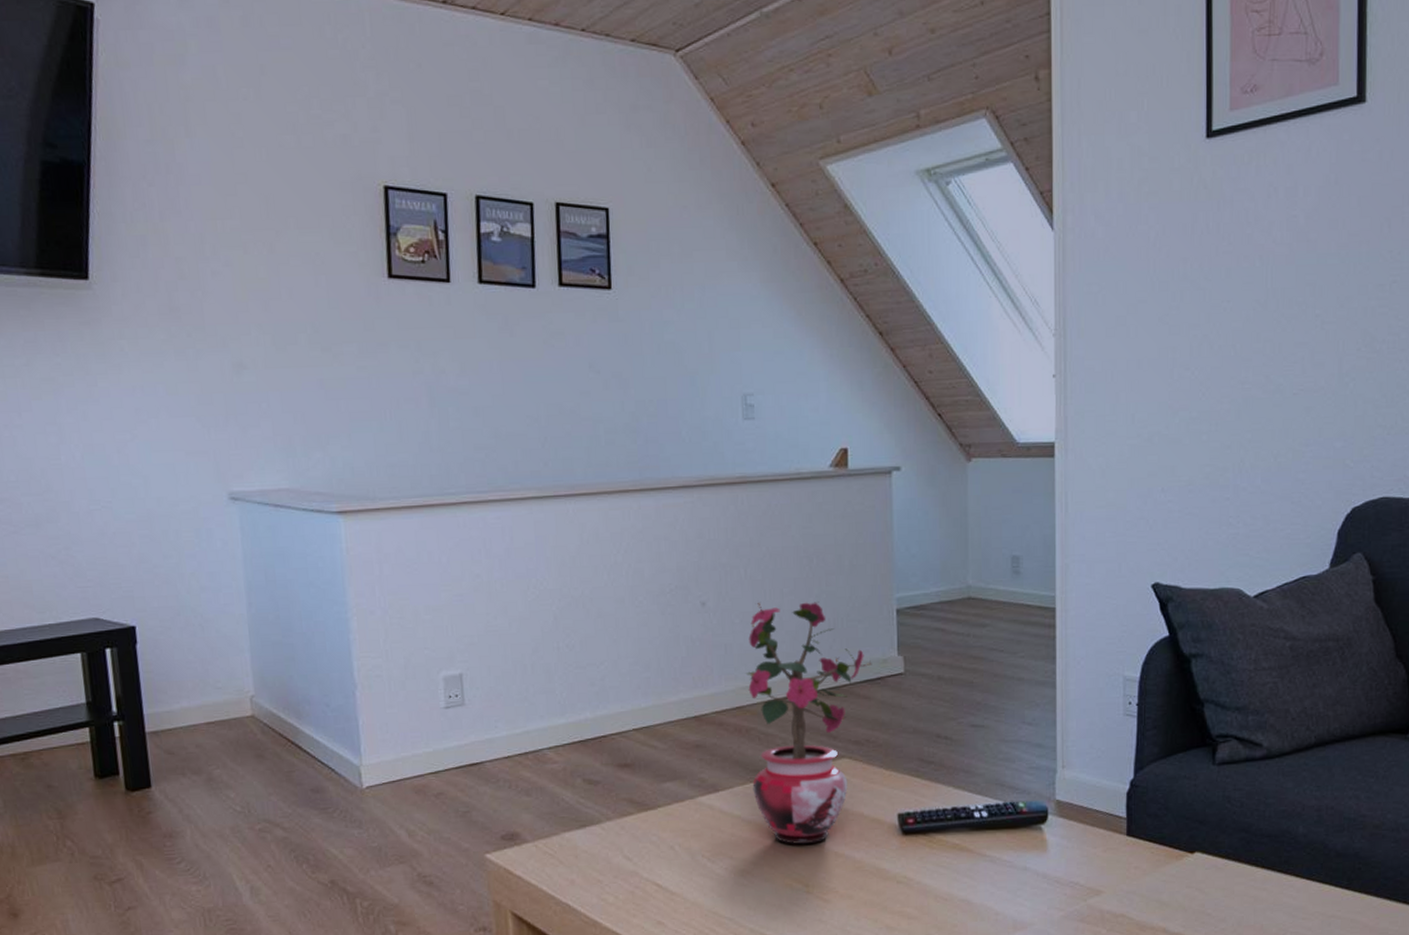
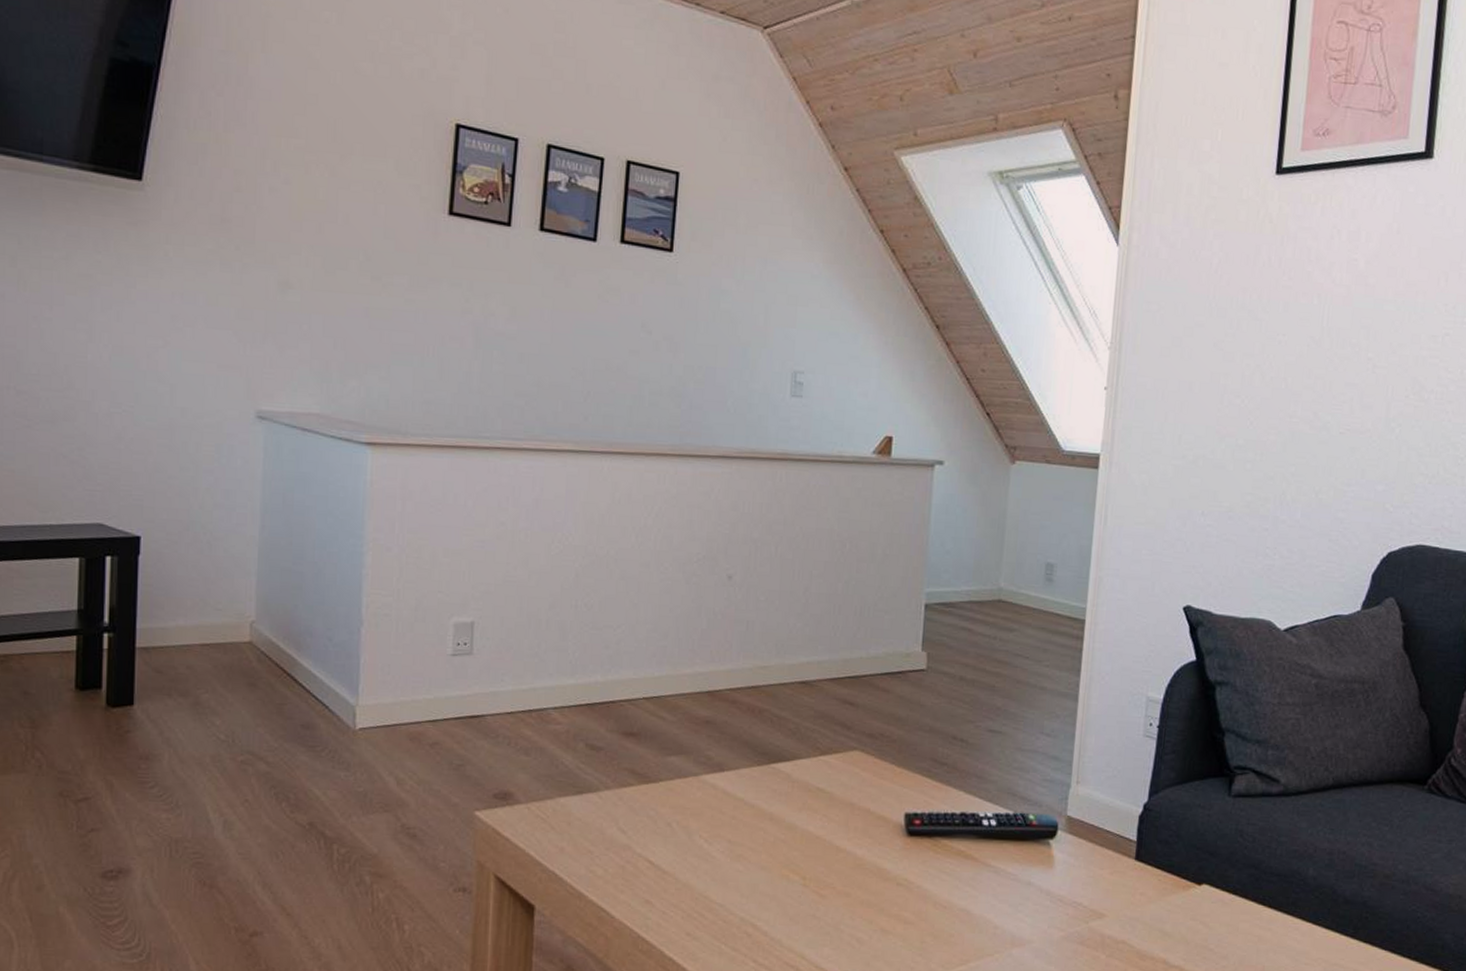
potted plant: present [745,601,872,844] -> none [759,582,895,835]

